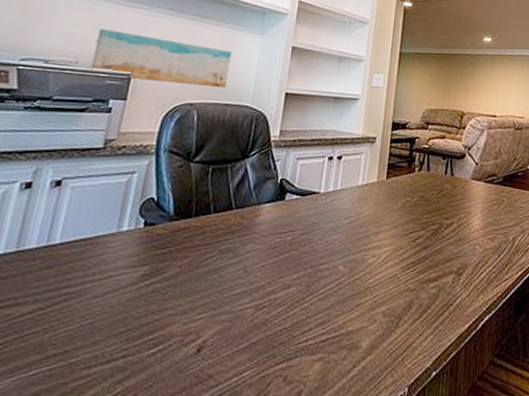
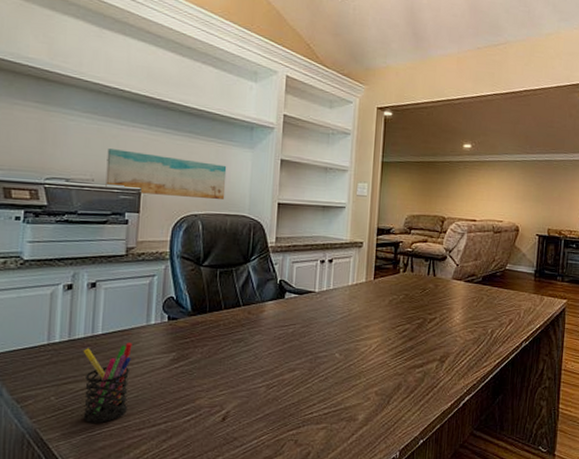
pen holder: none [17,254,96,360] -> present [83,343,132,423]

